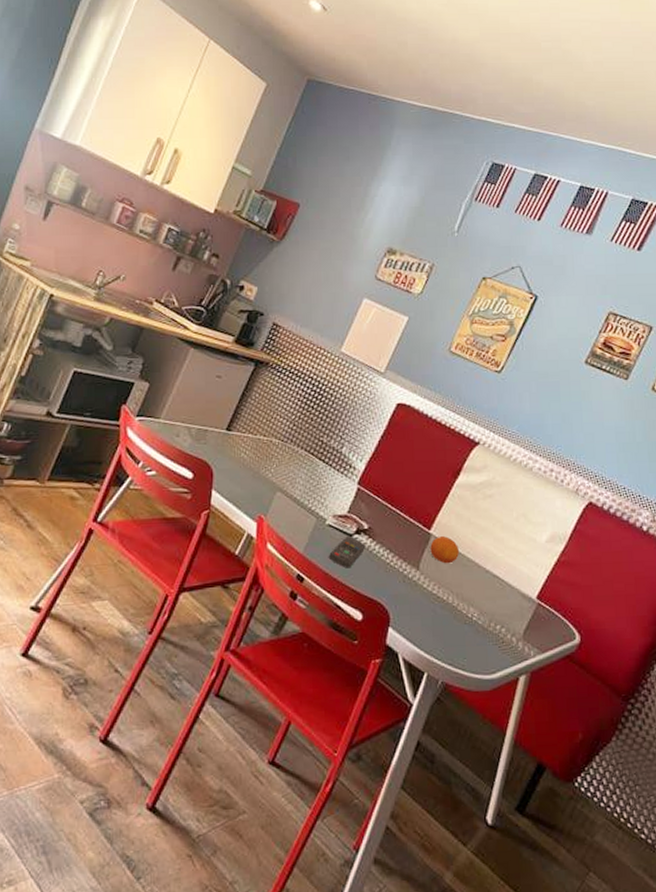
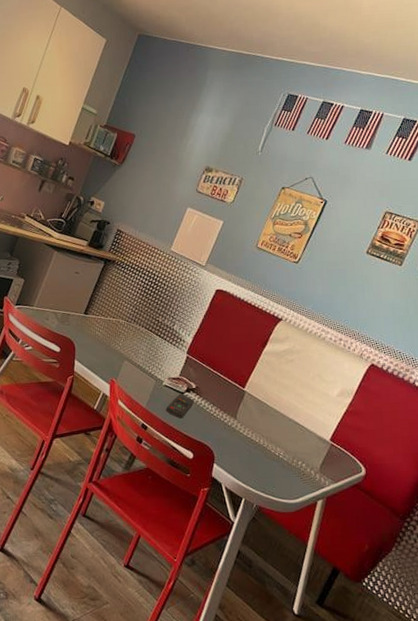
fruit: present [430,535,459,564] -> none [244,392,268,414]

